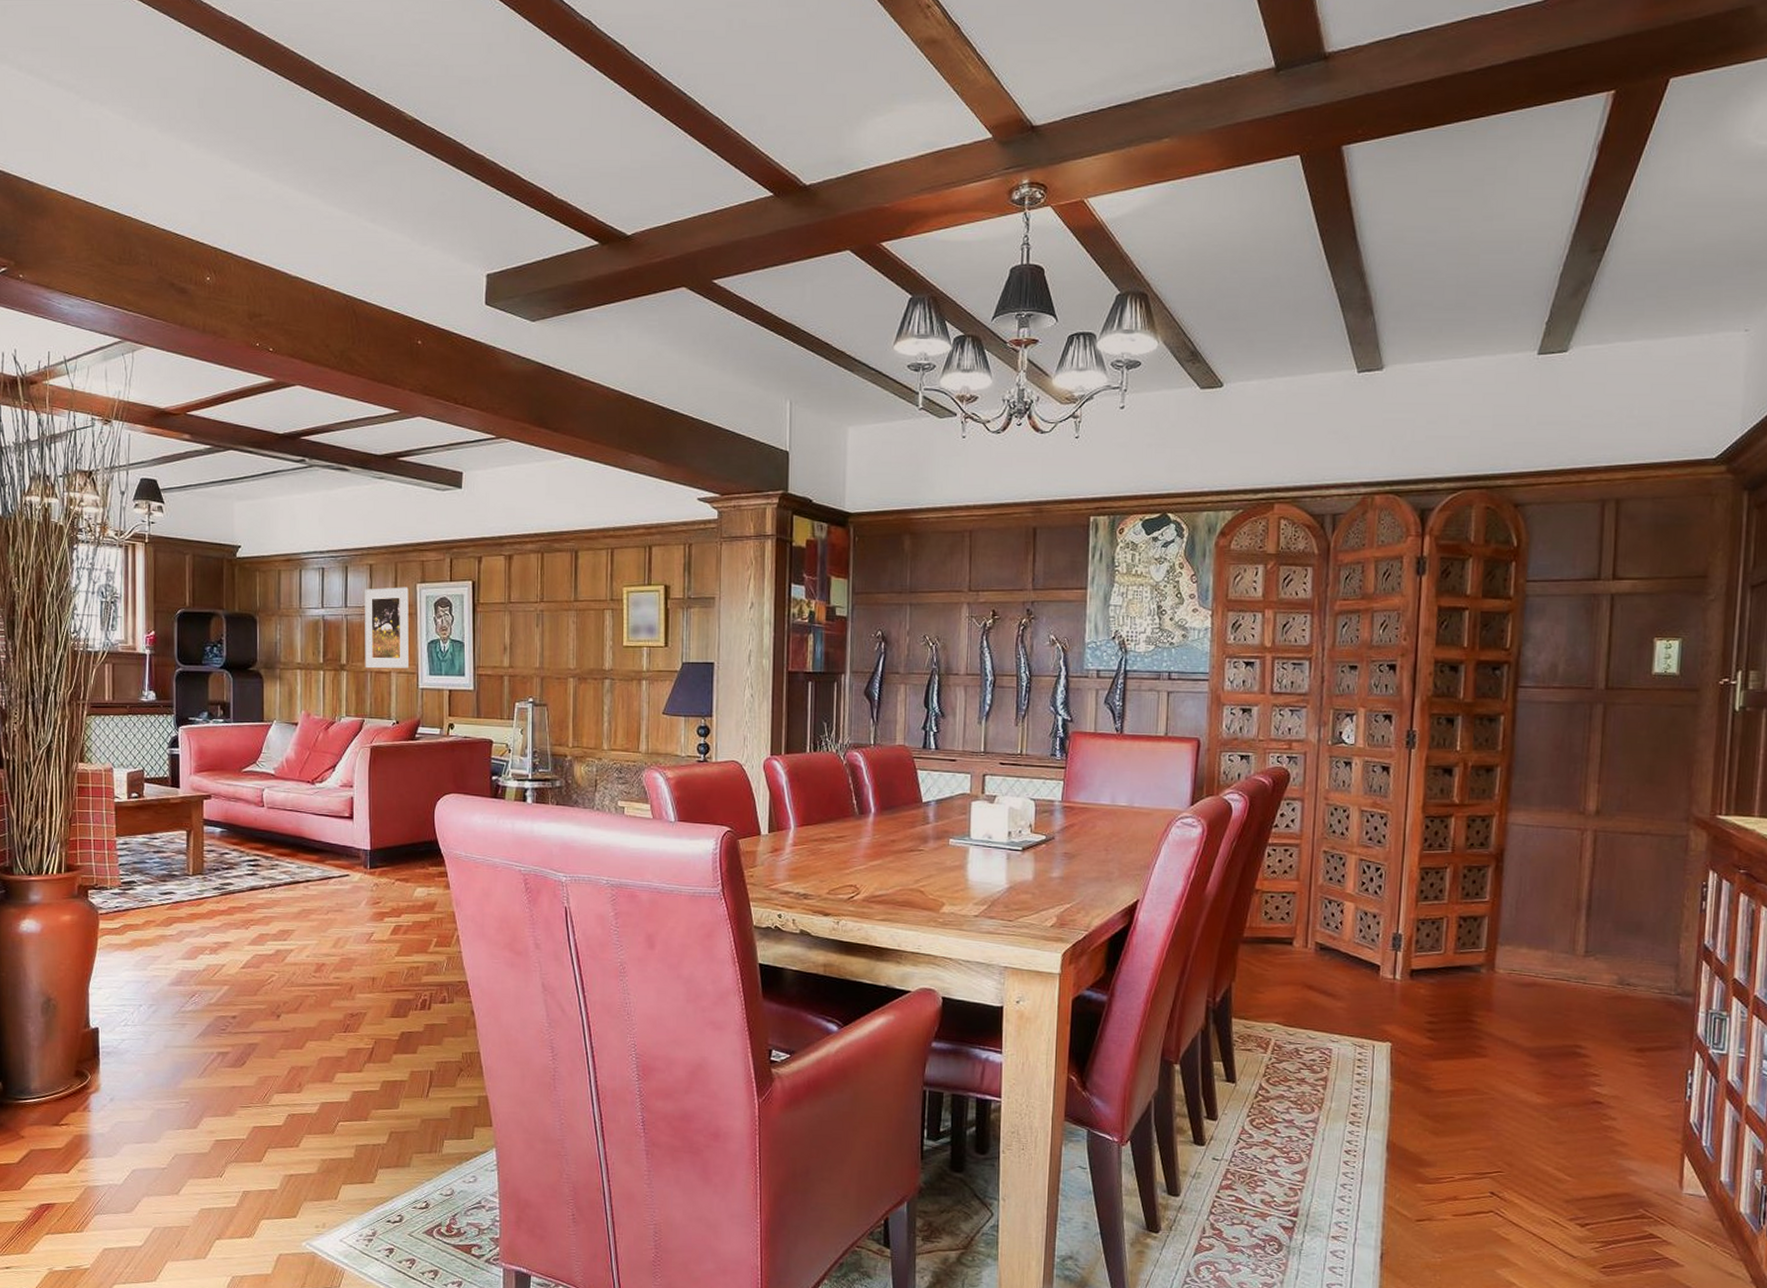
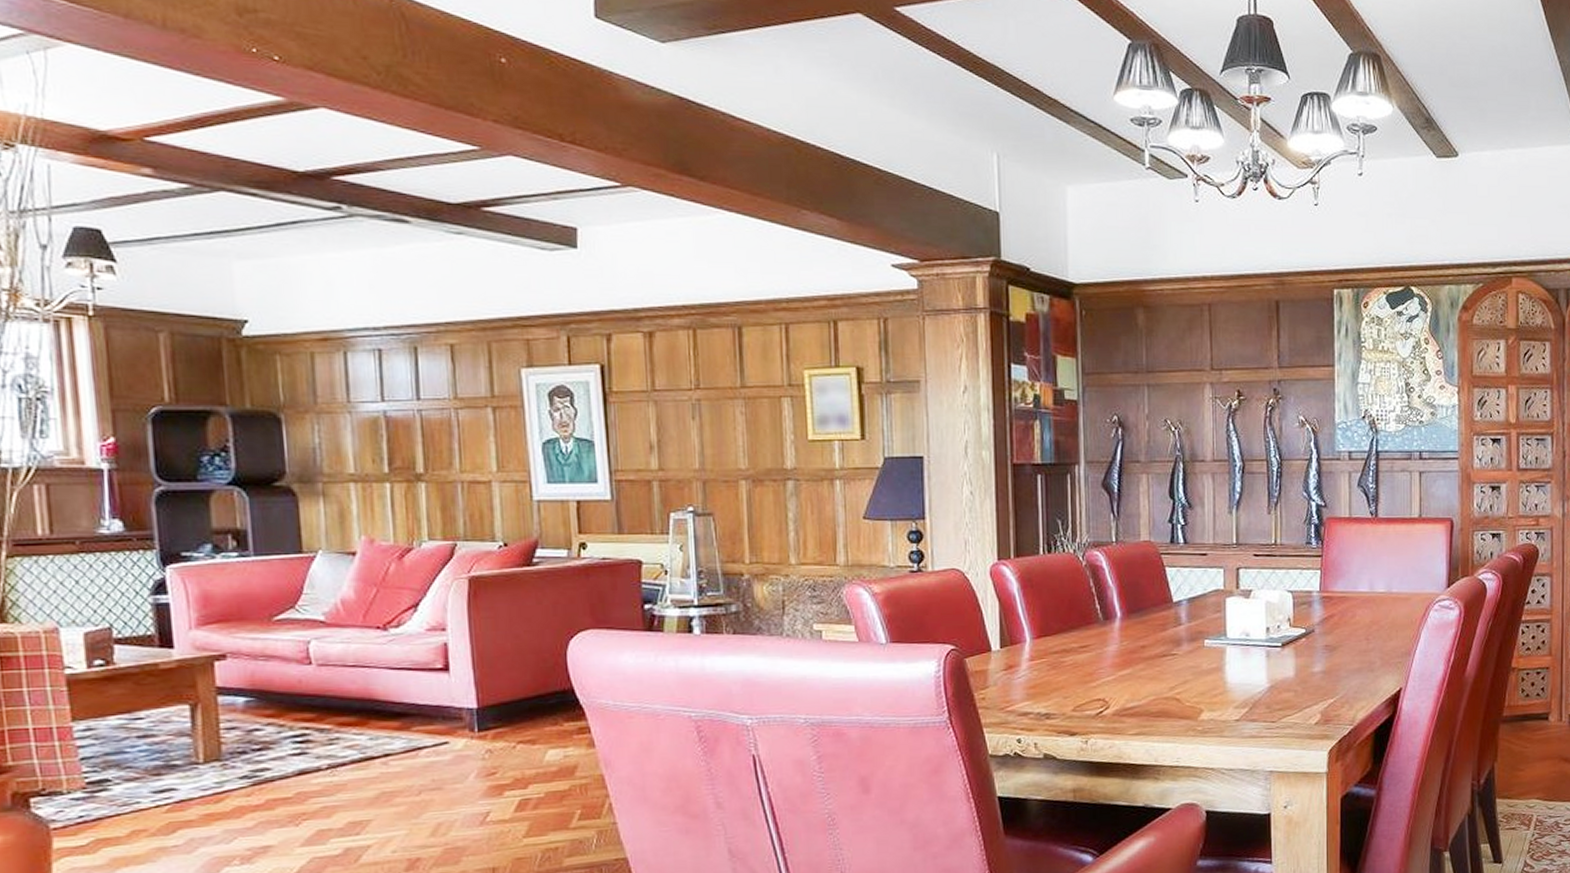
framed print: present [365,587,409,669] -> none [445,373,517,478]

